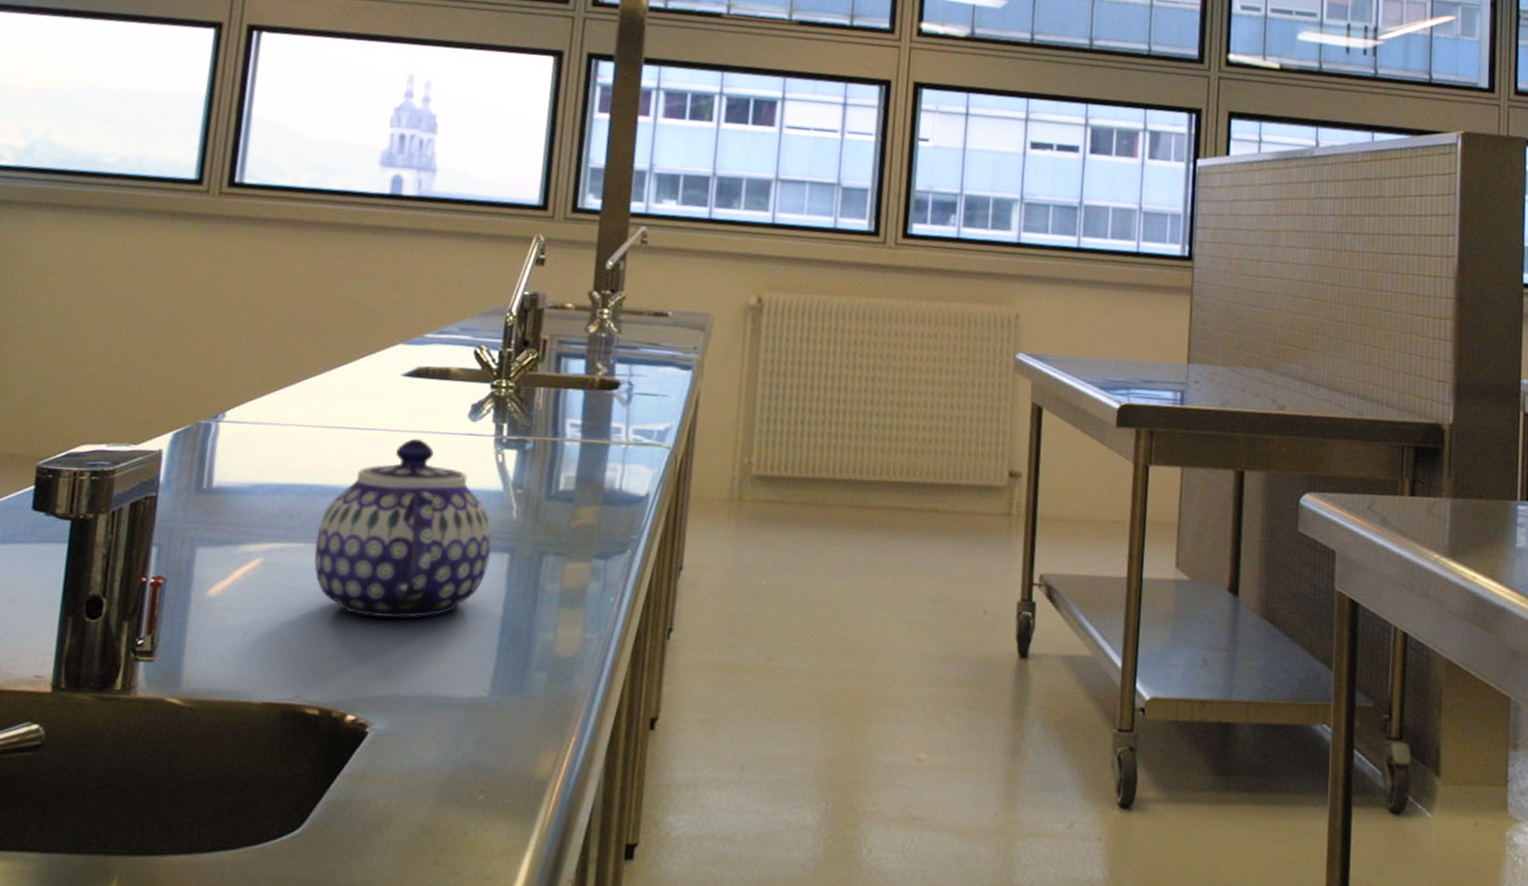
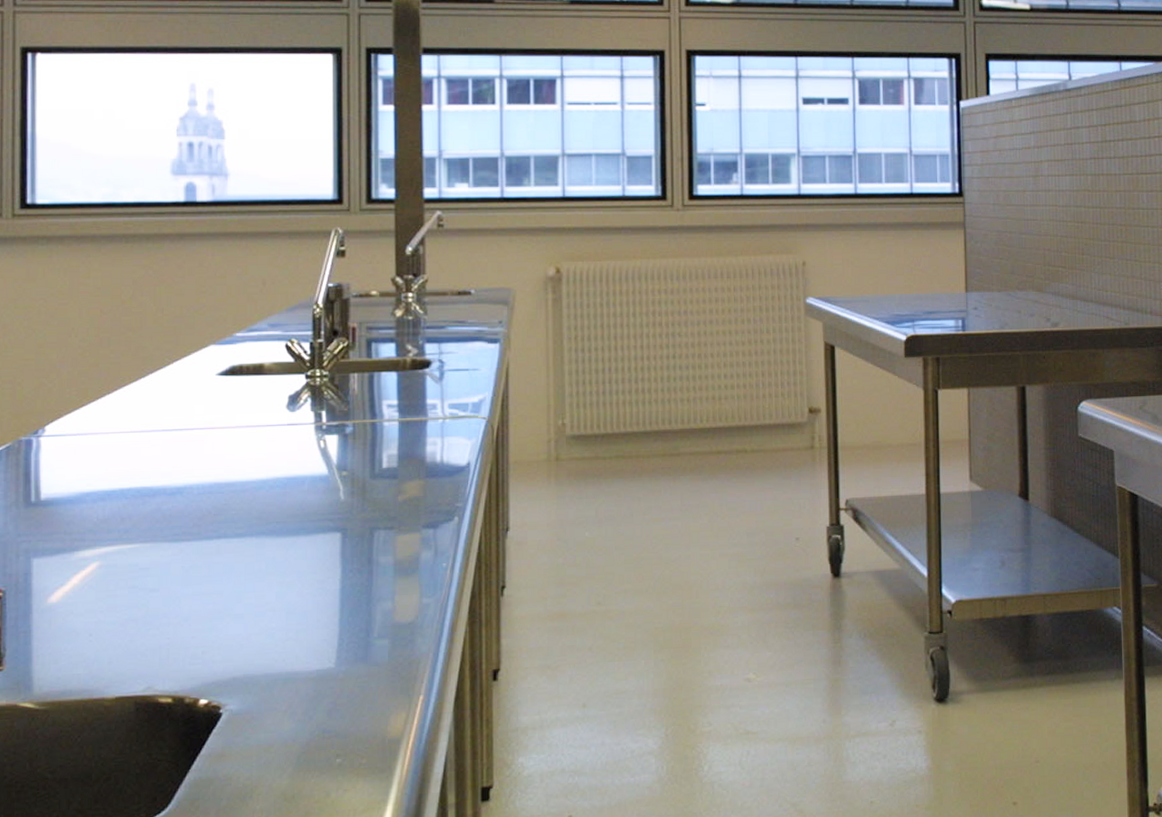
teapot: present [314,438,493,619] -> none [150,433,324,606]

